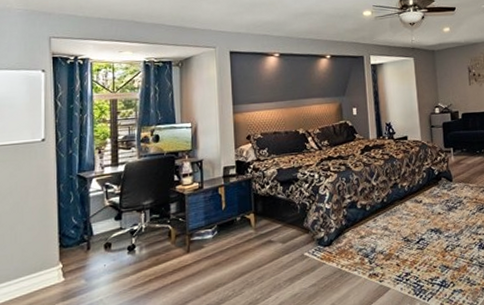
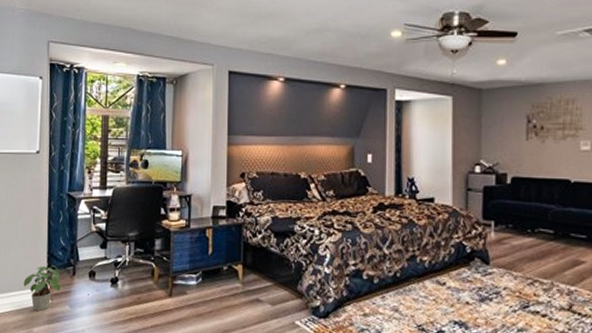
potted plant: none [33,244,75,291] -> present [23,265,61,311]

